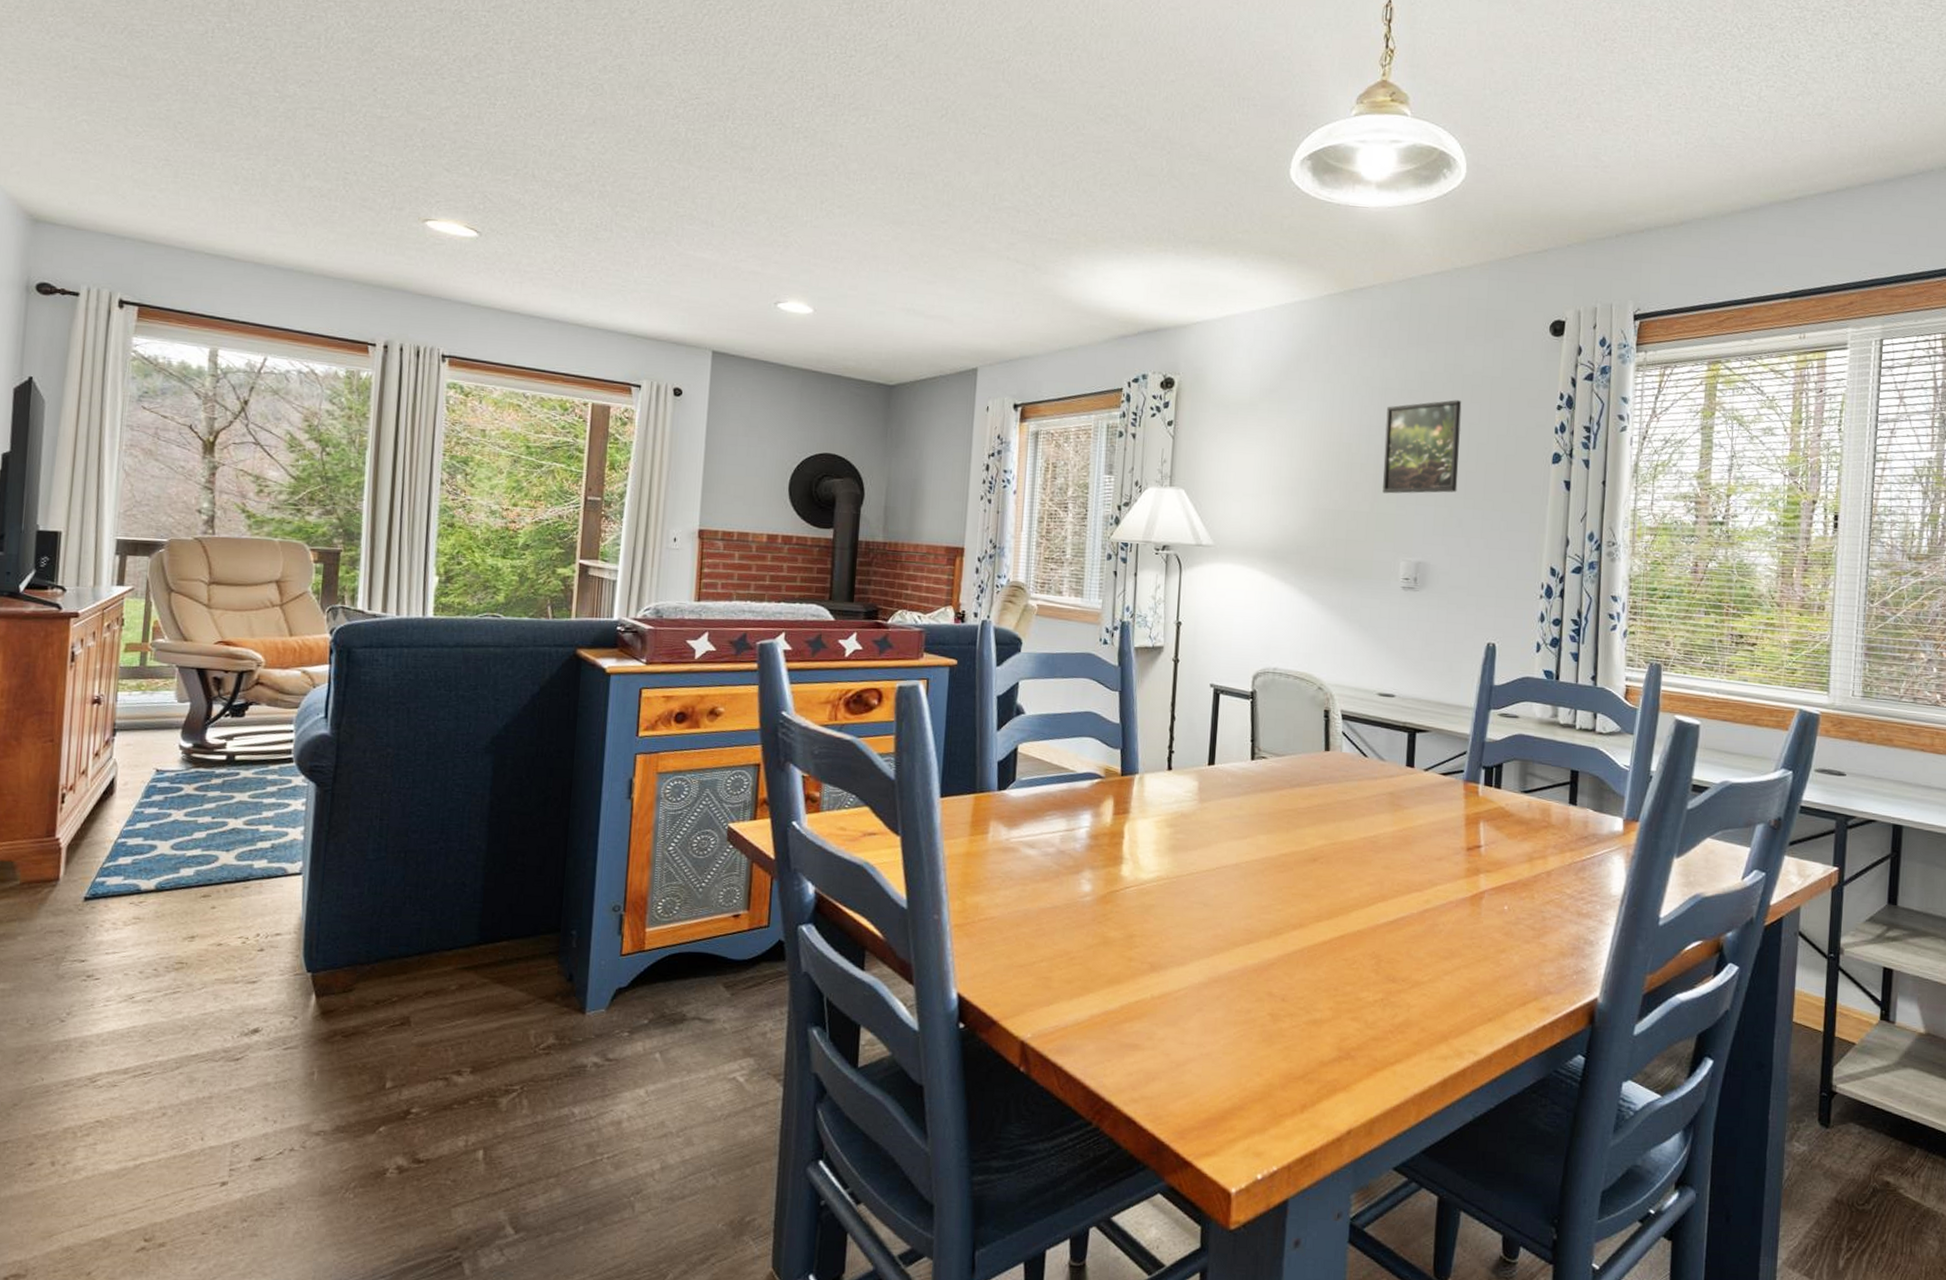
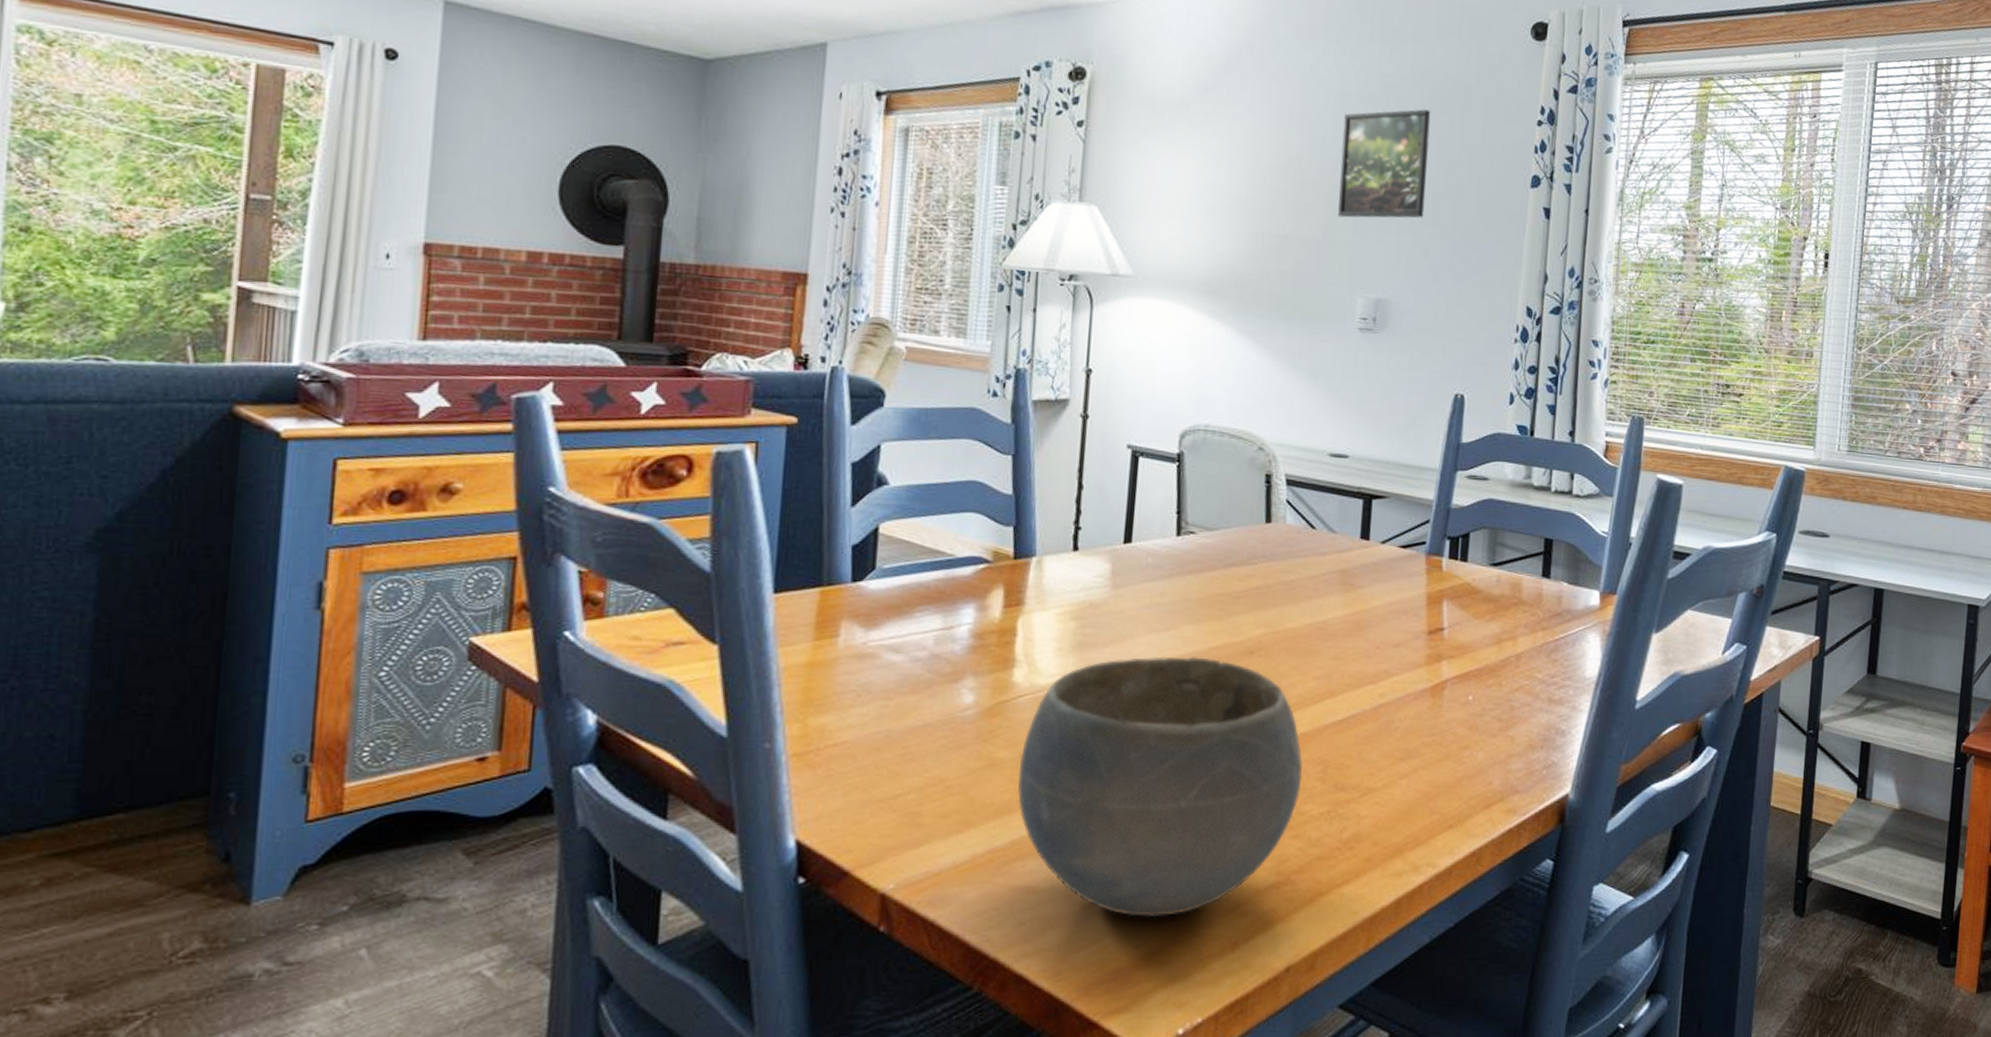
bowl: none [1125,860,1359,1079] -> present [1017,656,1303,918]

